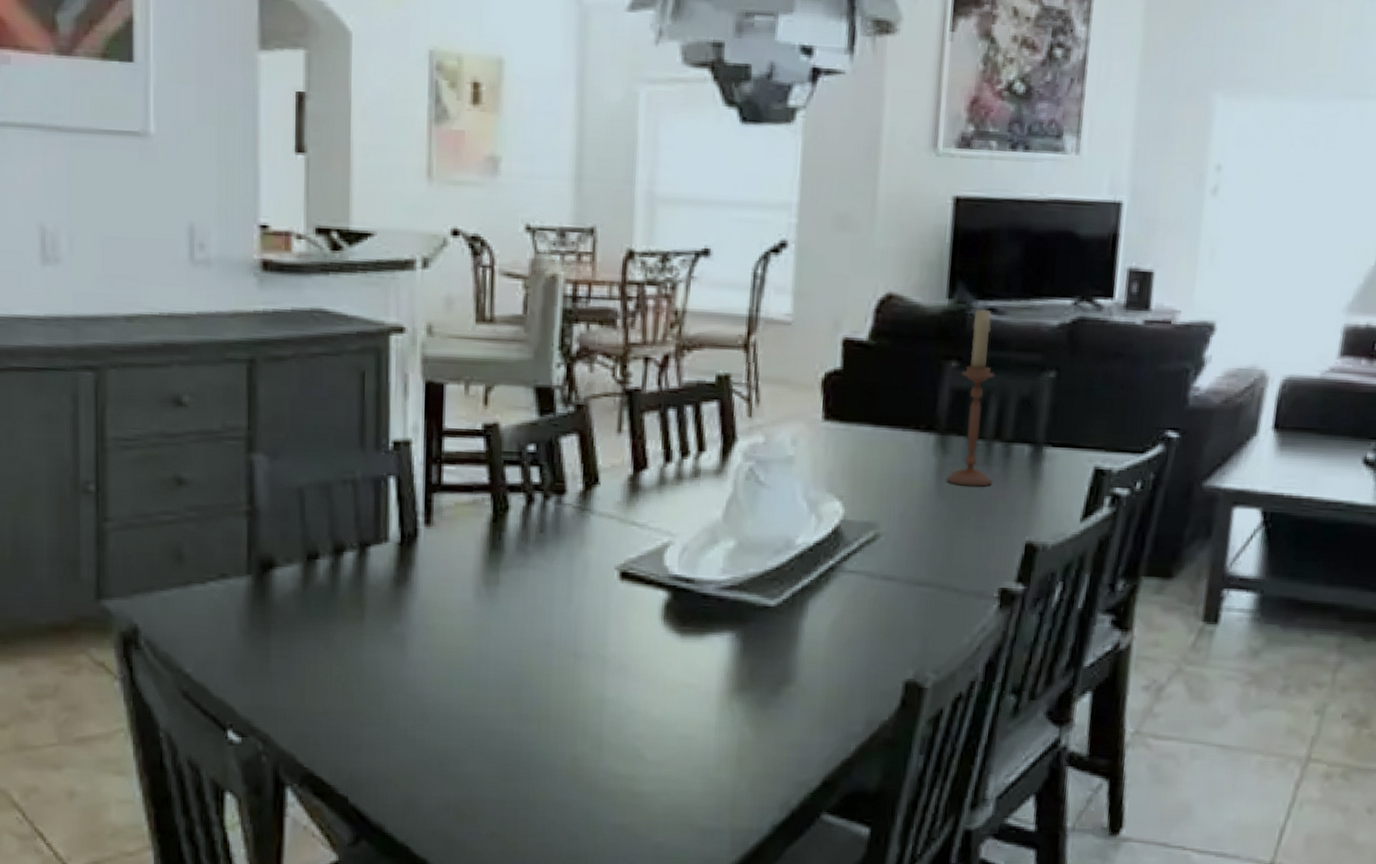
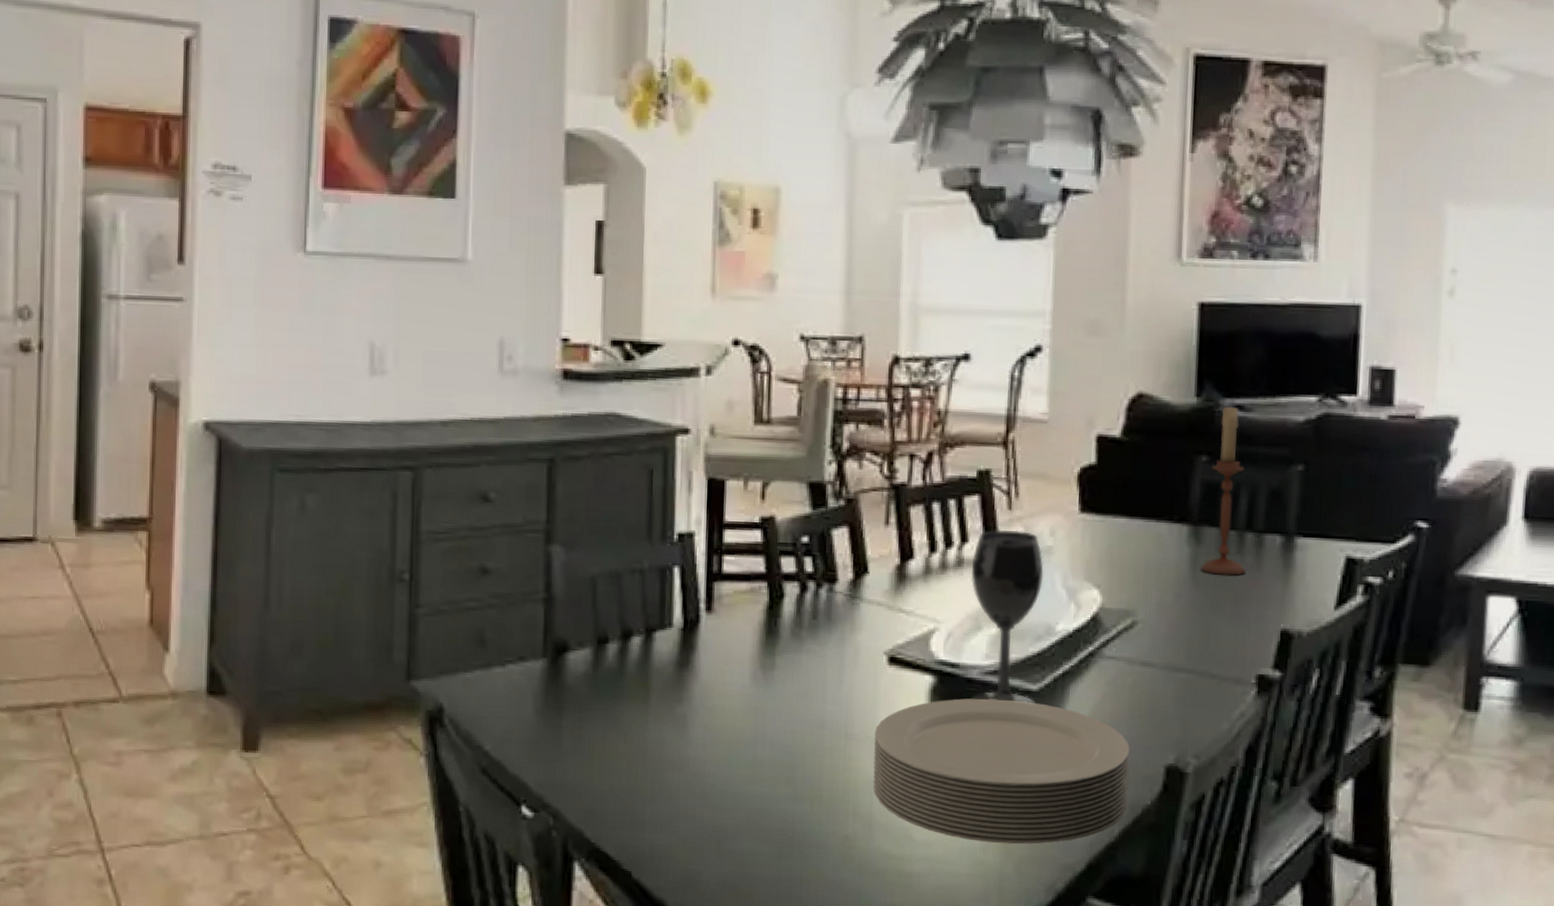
plate: none [603,614,869,762] -> present [873,698,1130,845]
wine glass: none [707,438,785,620] -> present [971,529,1044,704]

